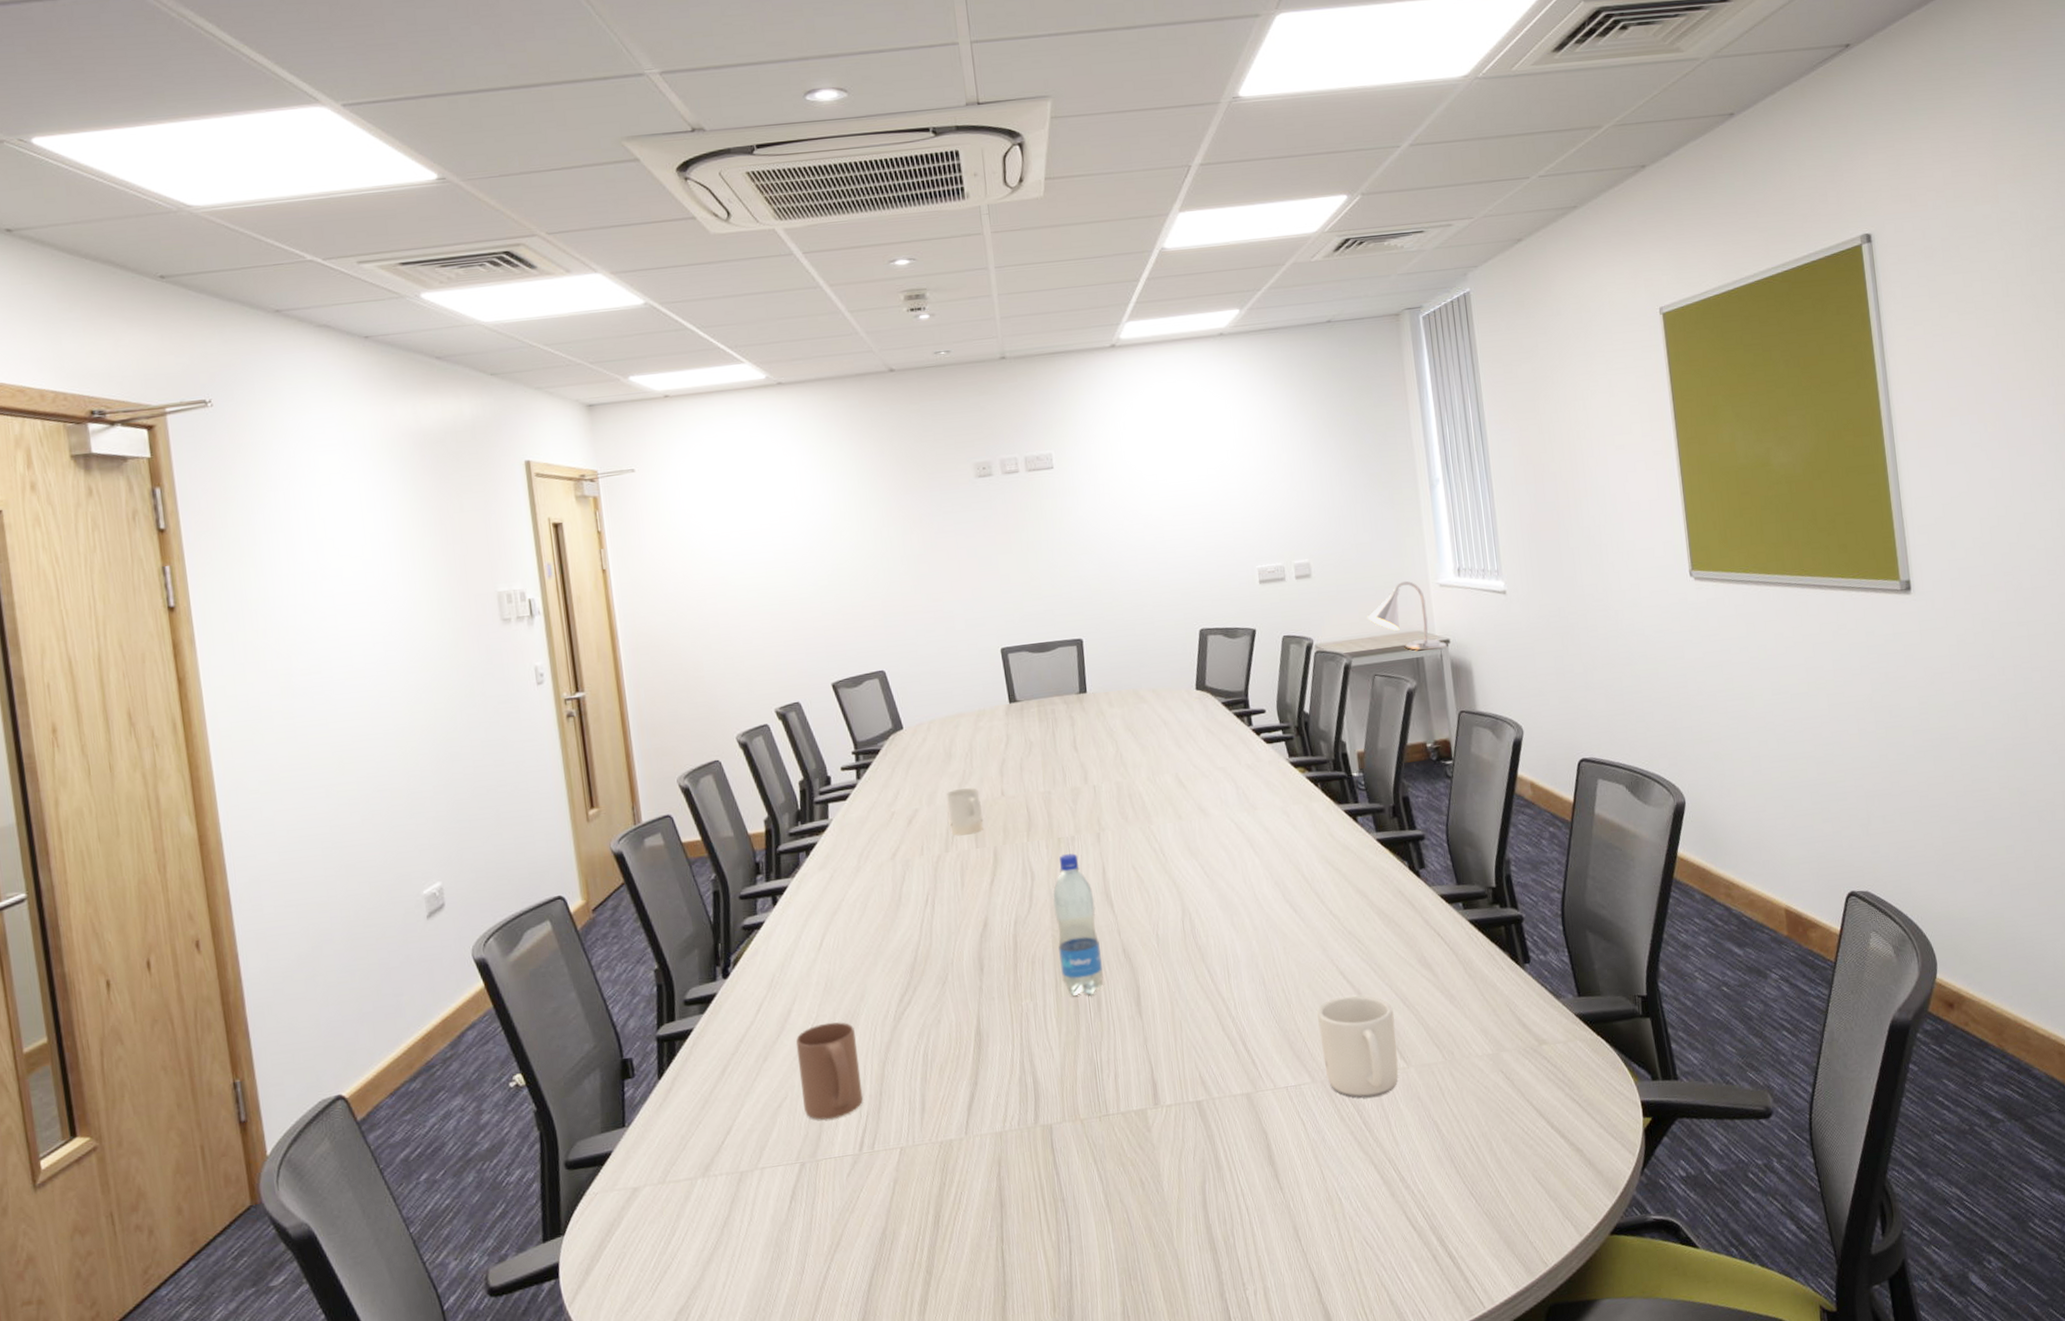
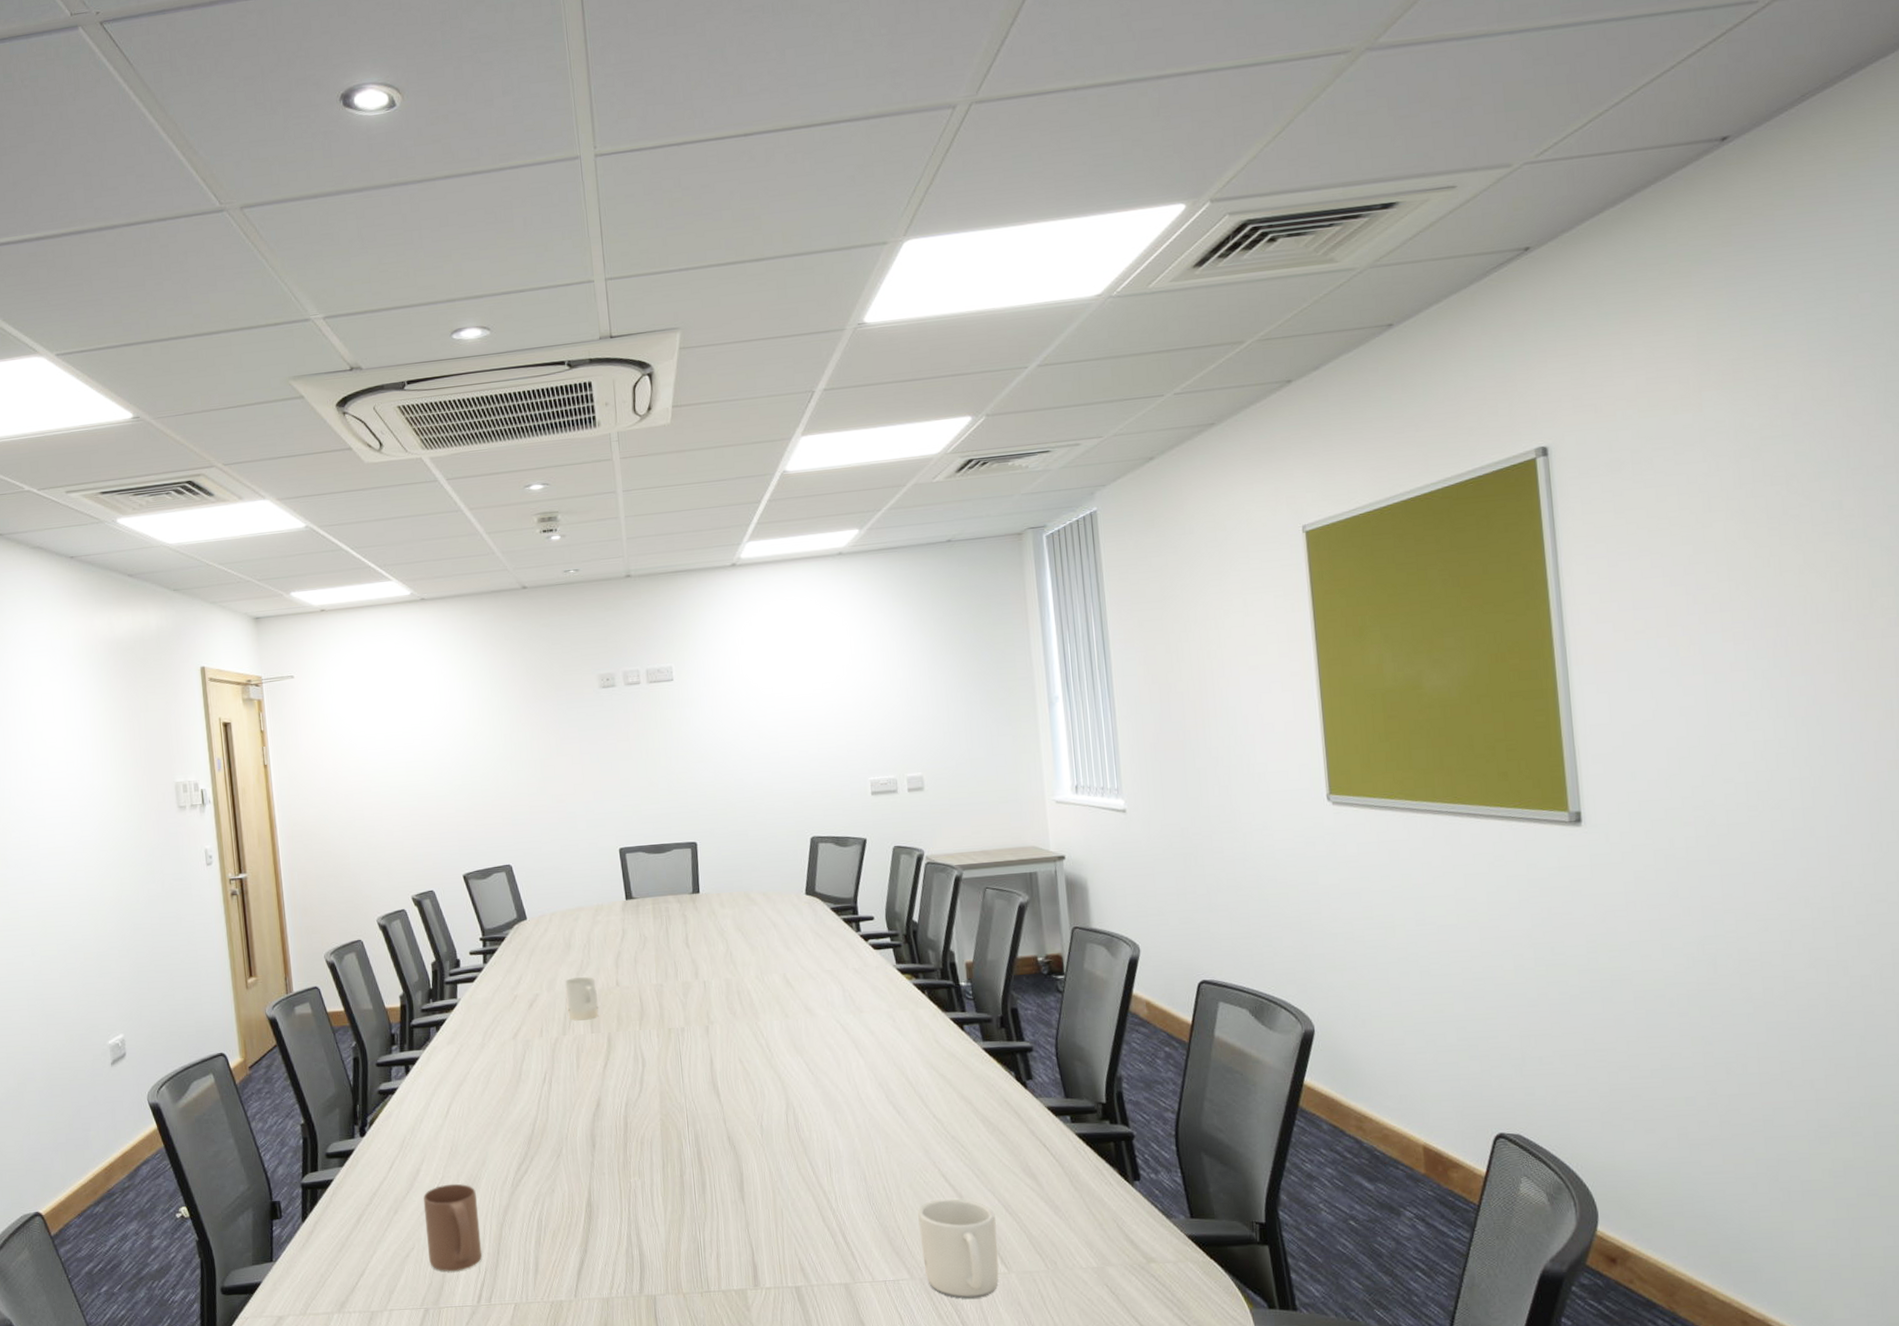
bottle: present [1052,853,1103,997] -> none [662,1044,708,1178]
table lamp: present [1366,580,1448,651] -> none [979,796,1063,867]

